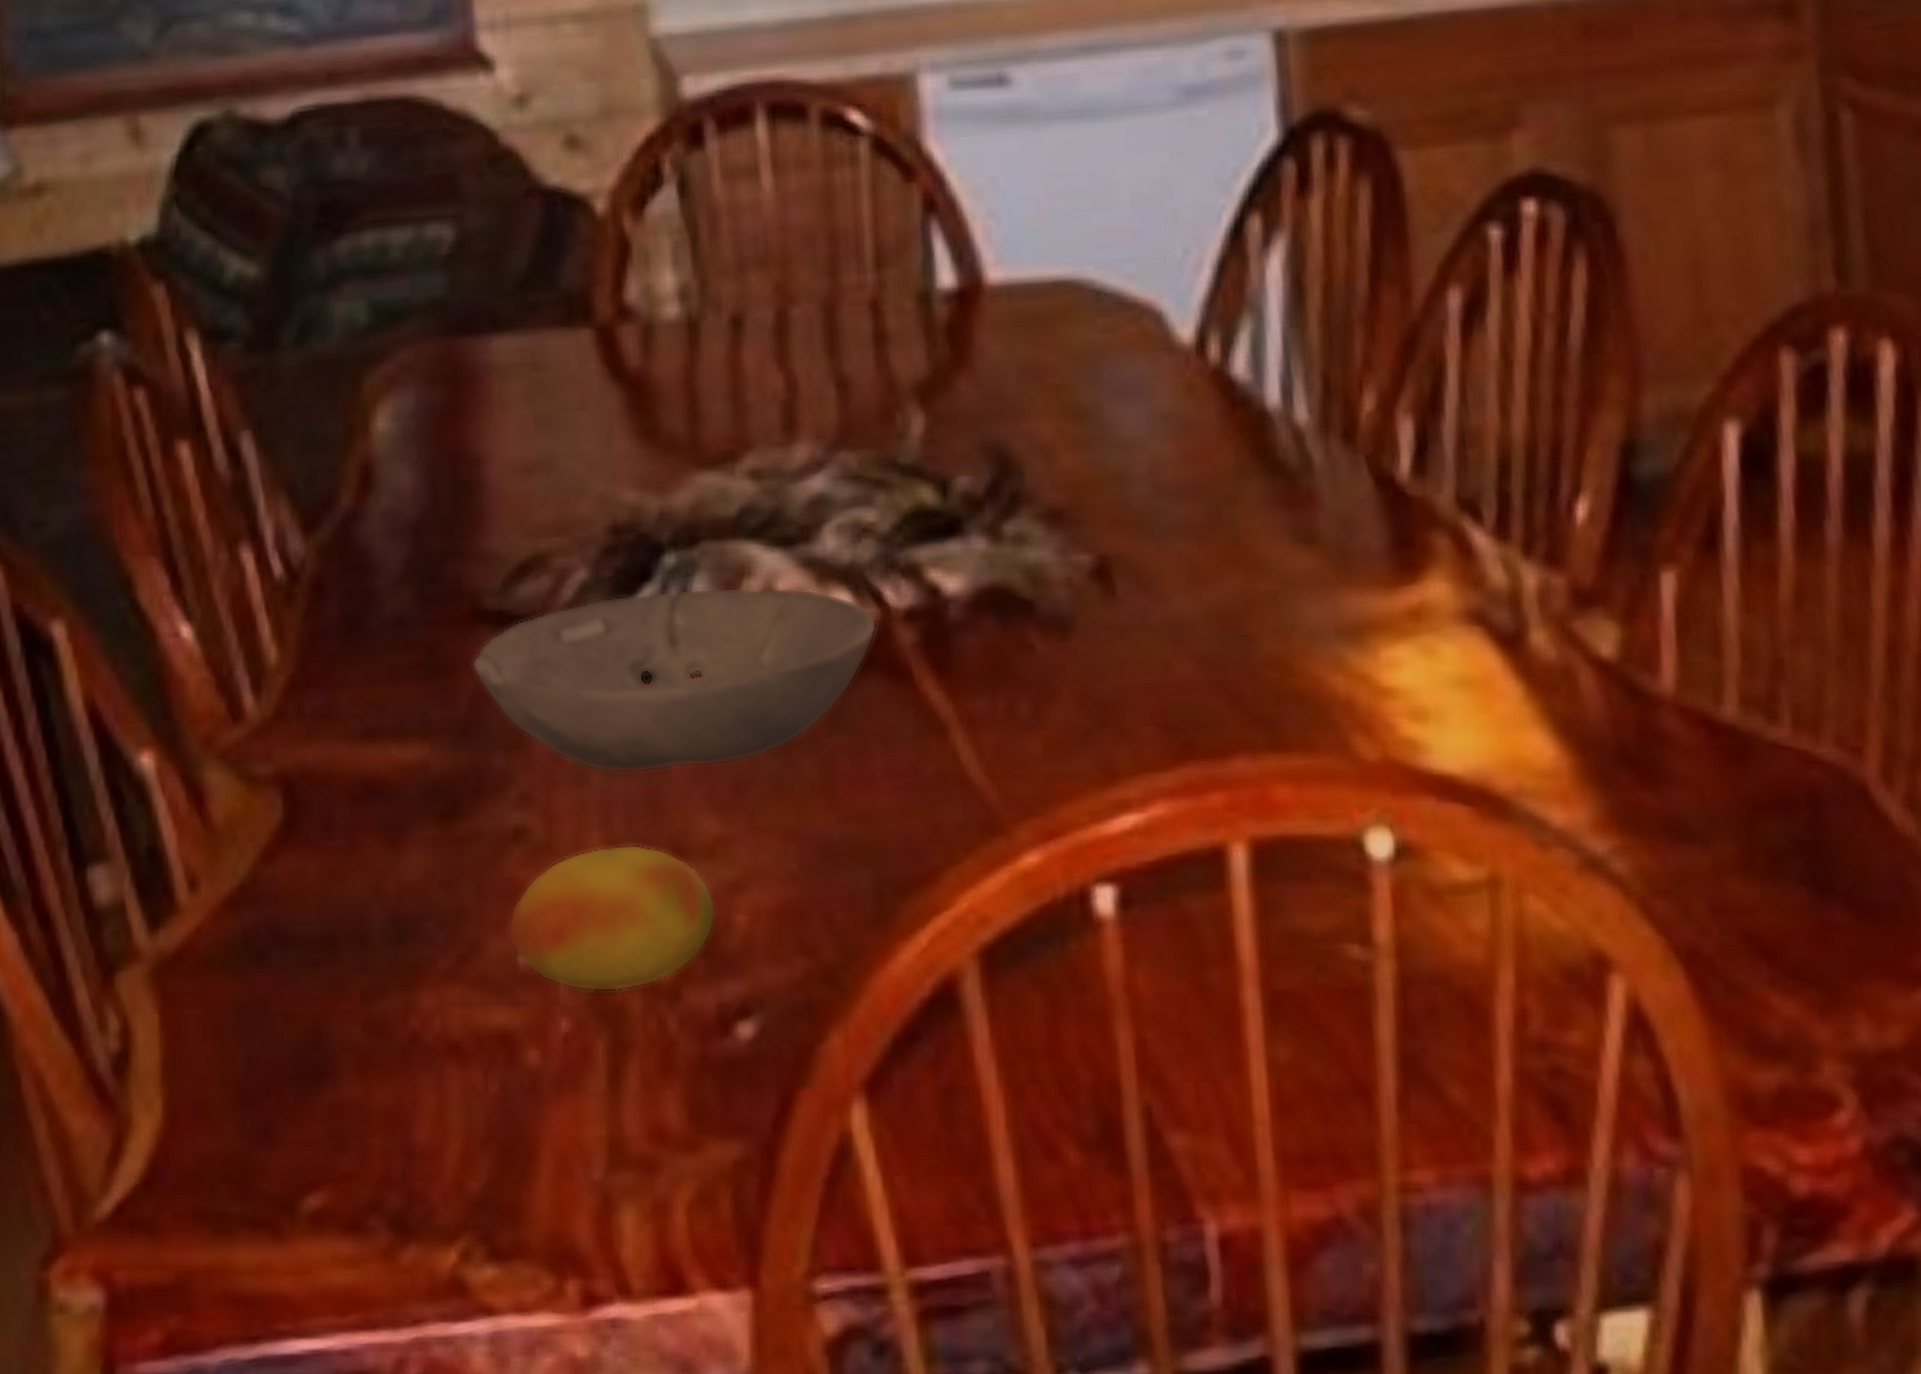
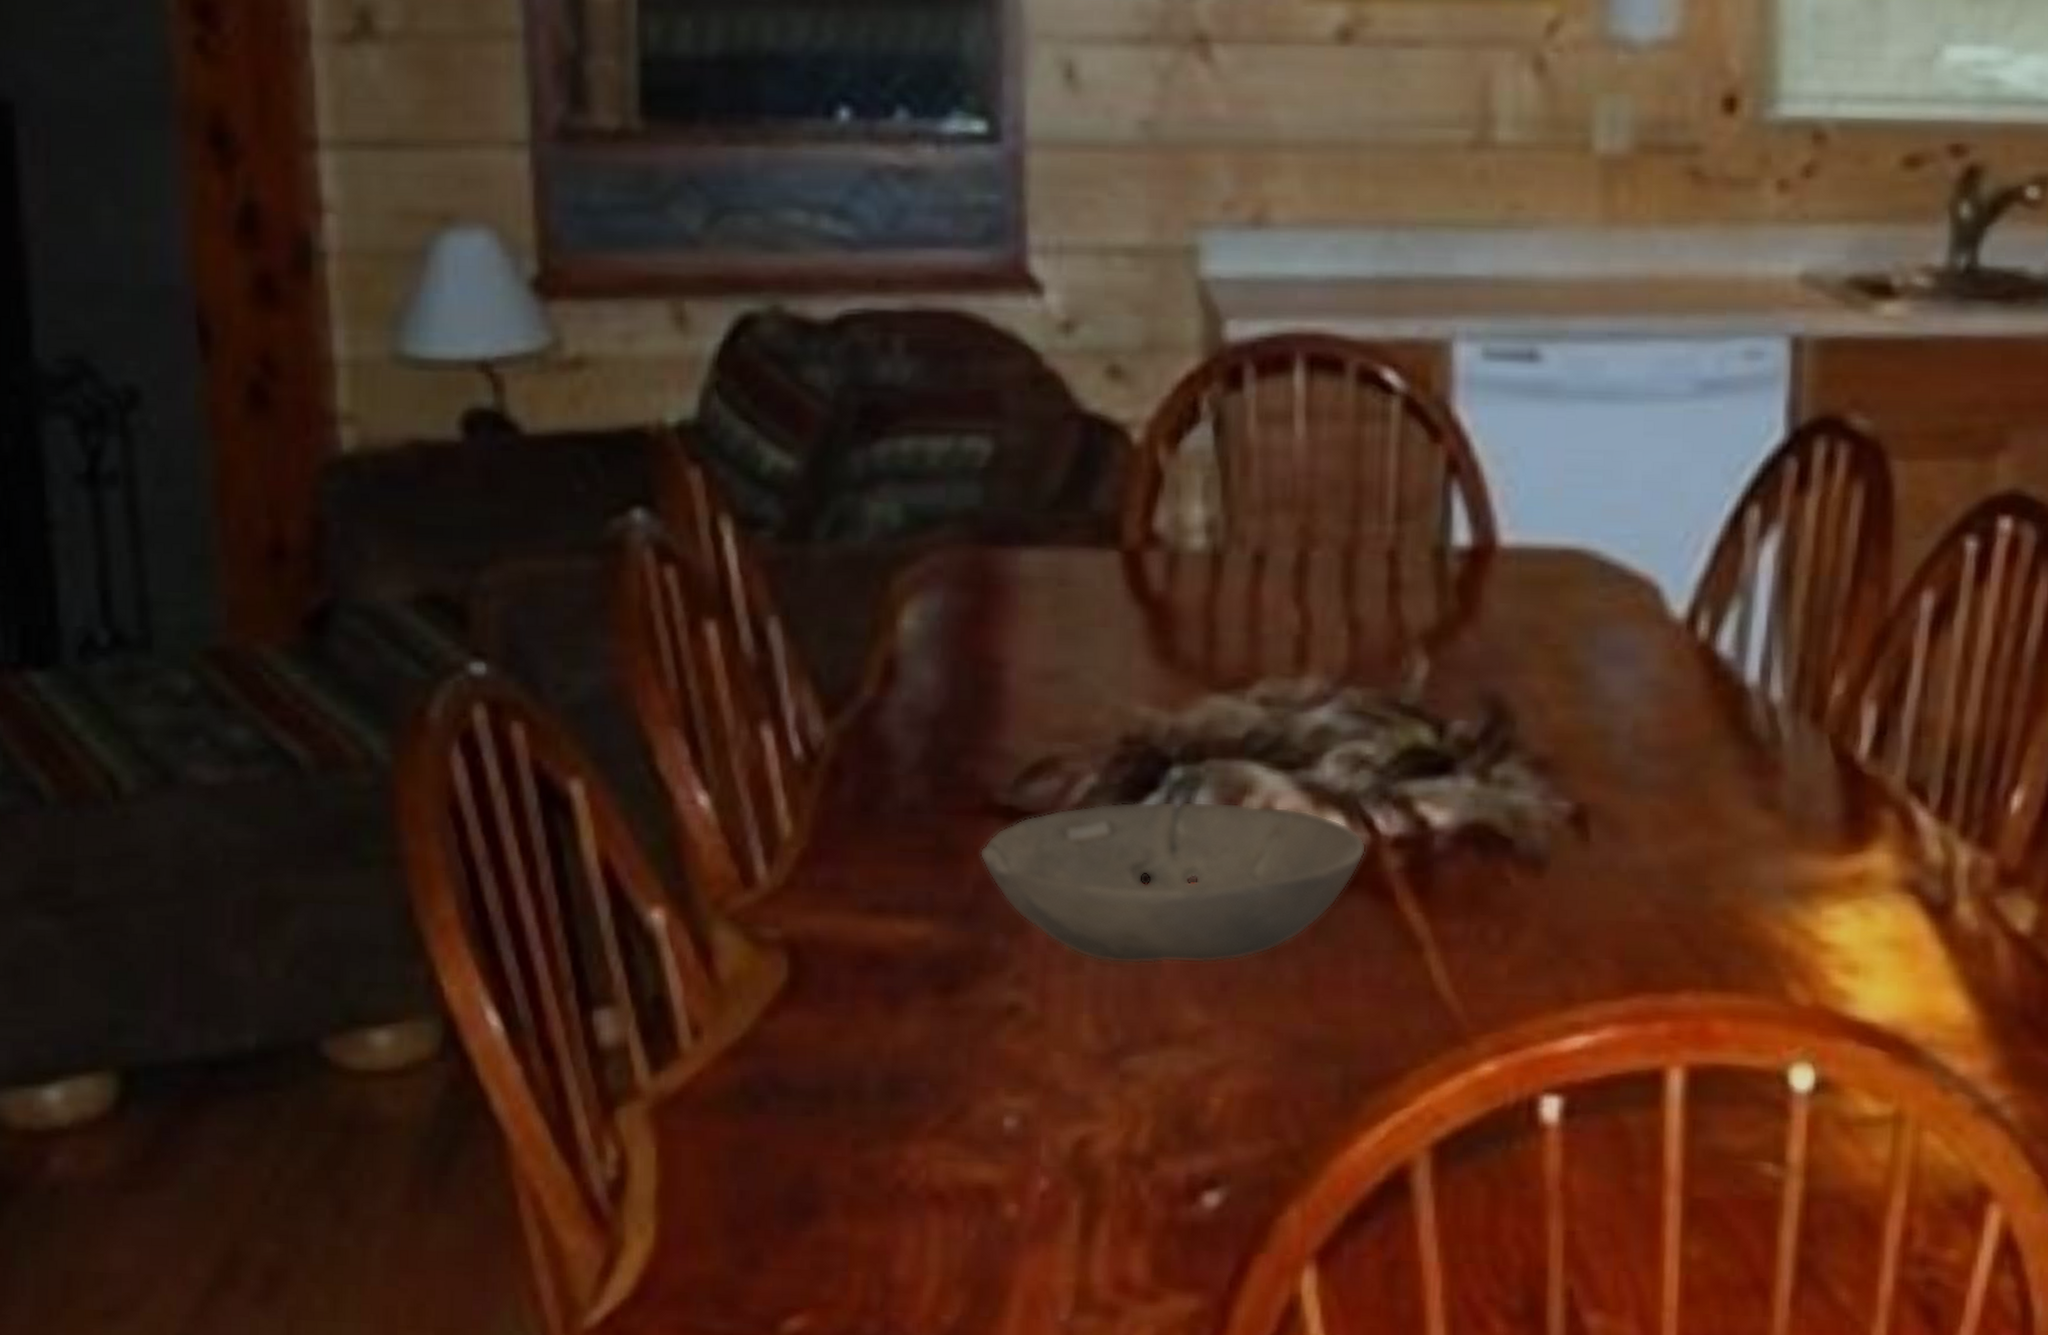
fruit: present [508,844,716,992] -> none [996,1027,1193,1158]

